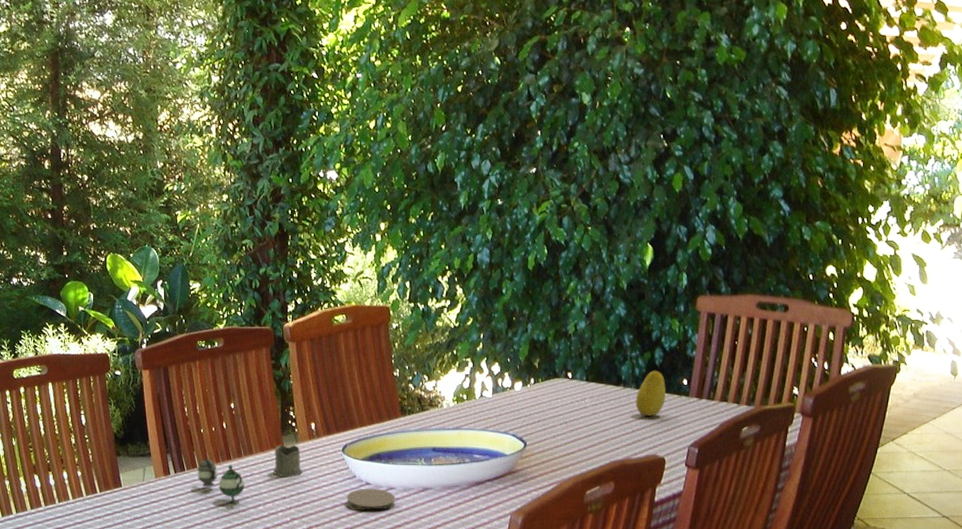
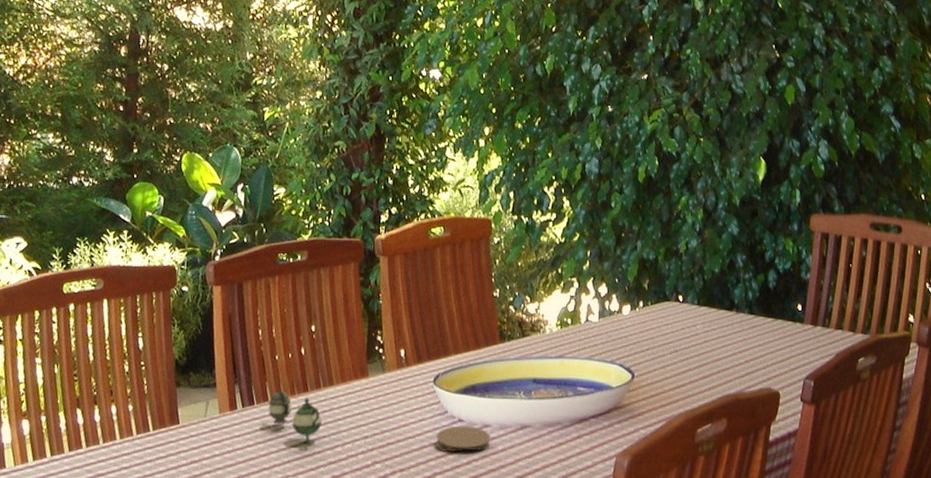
tea glass holder: present [273,445,302,478] -> none [355,375,388,413]
fruit: present [635,371,666,416] -> none [749,295,780,345]

